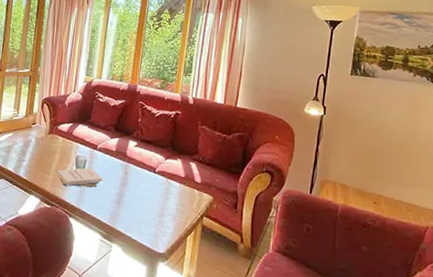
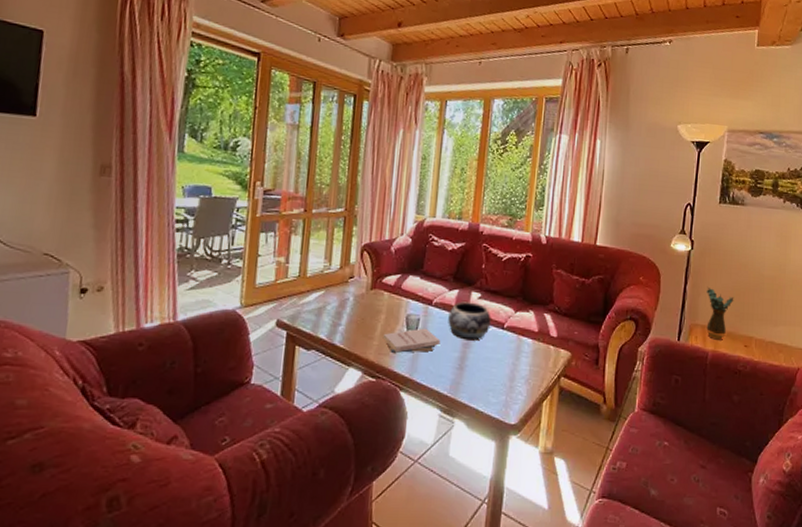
decorative bowl: none [109,148,145,180] -> present [448,301,491,339]
vase: none [337,147,364,196] -> present [706,286,734,340]

